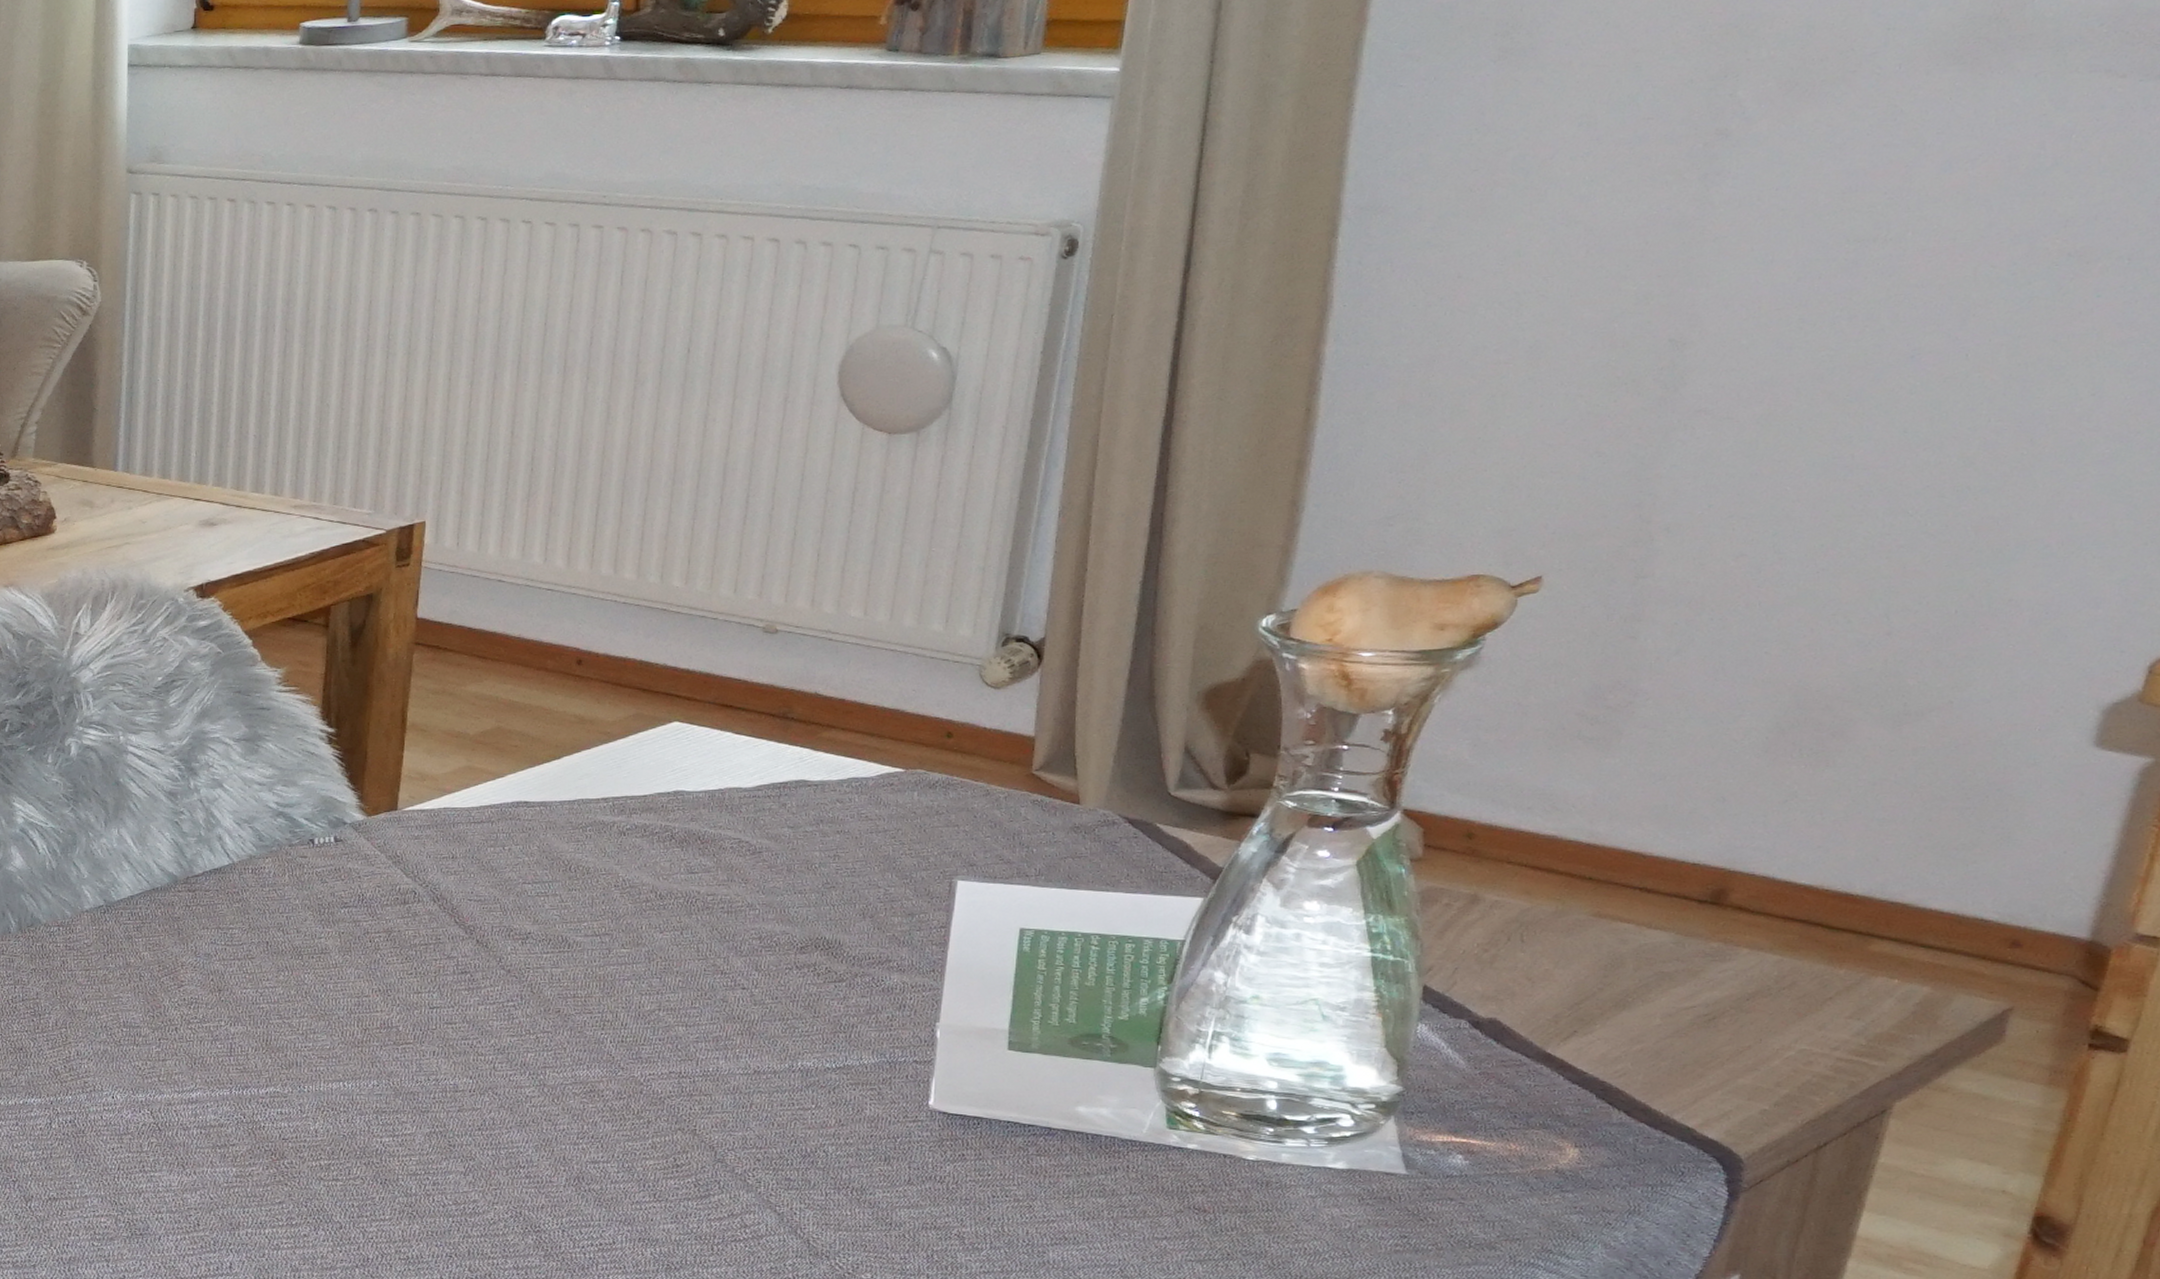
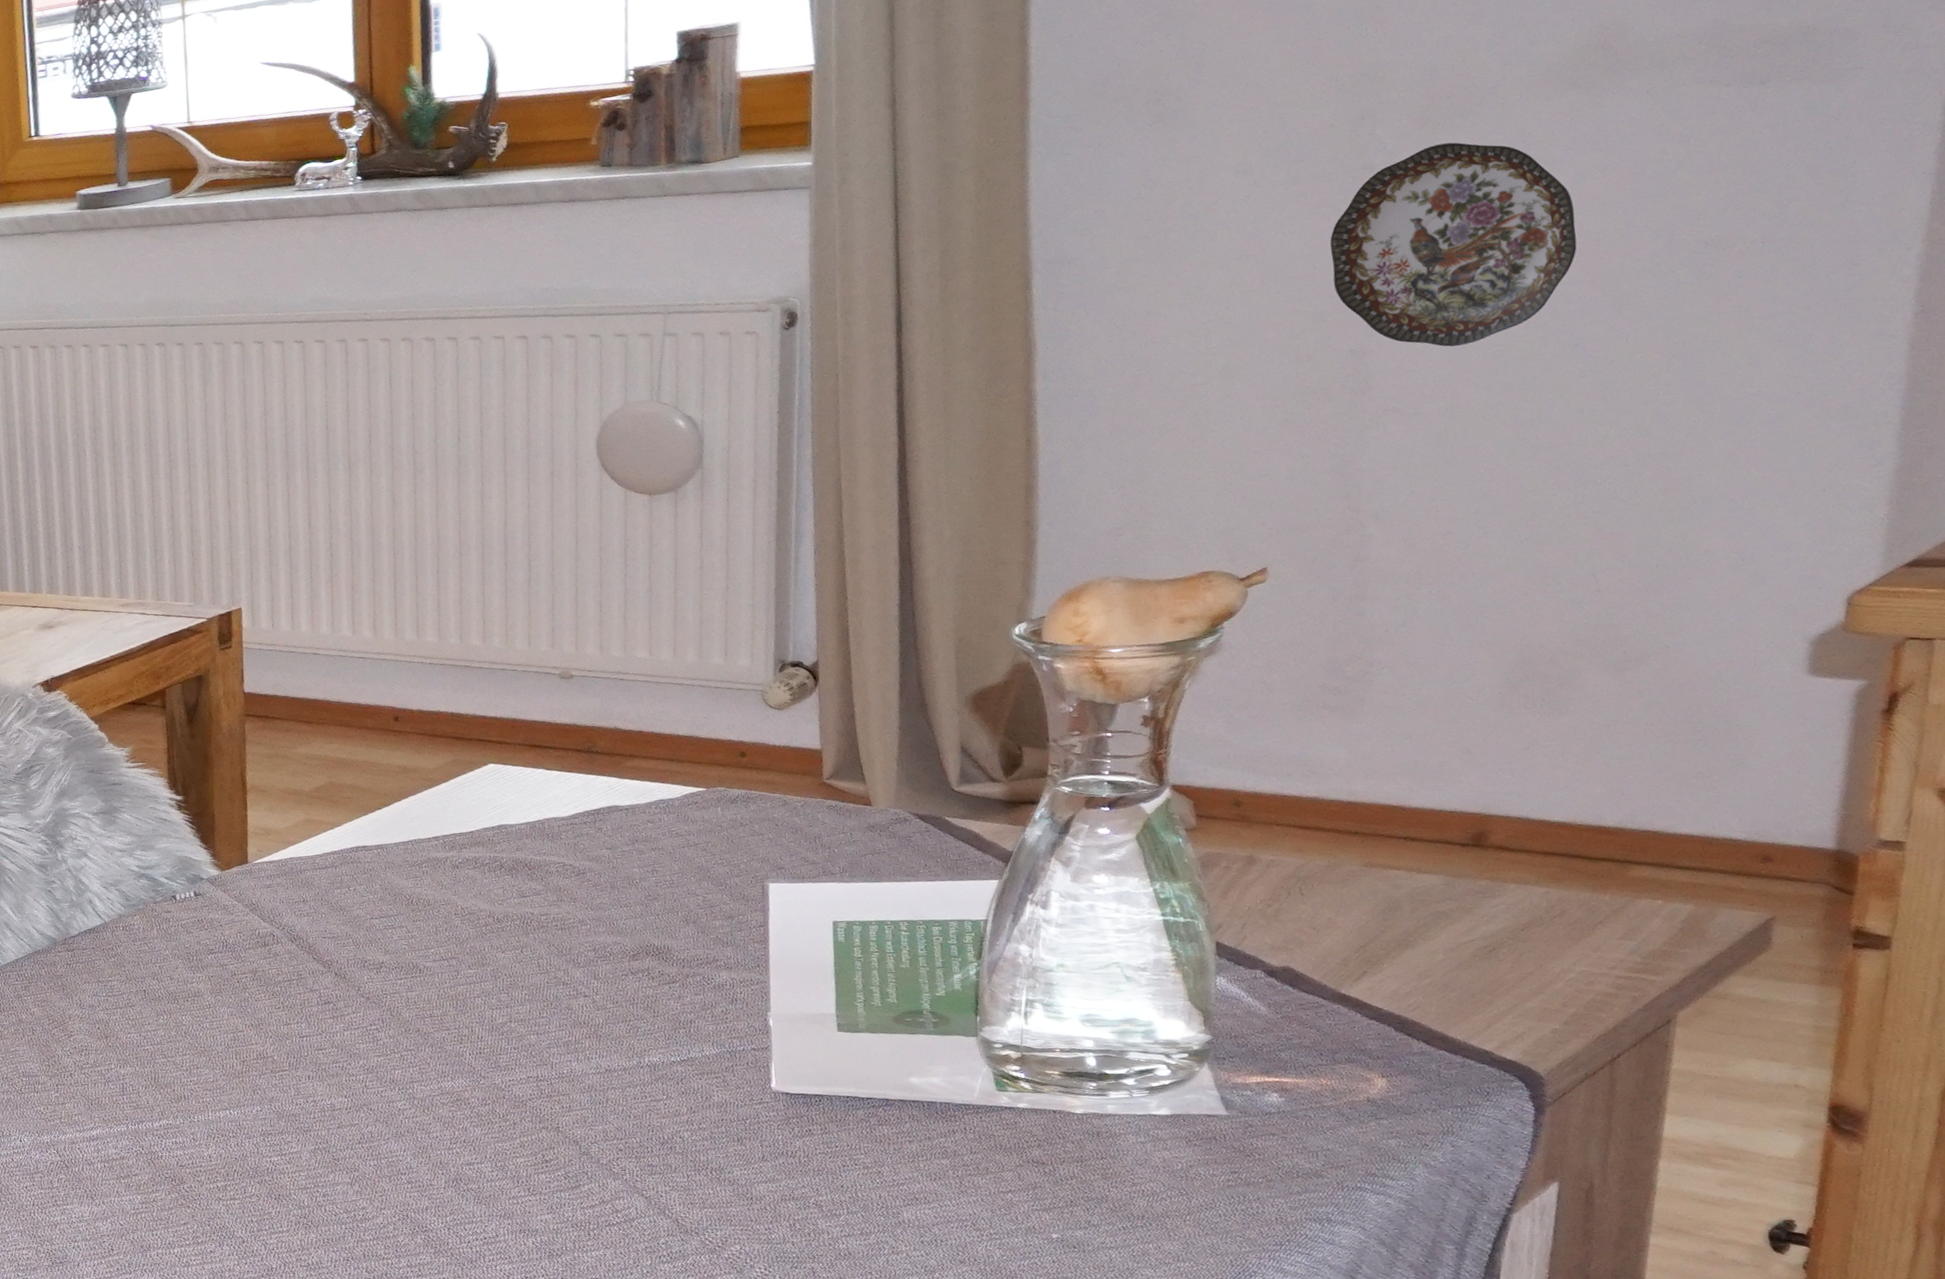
decorative plate: none [1663,113,1935,346] -> present [1330,142,1577,347]

